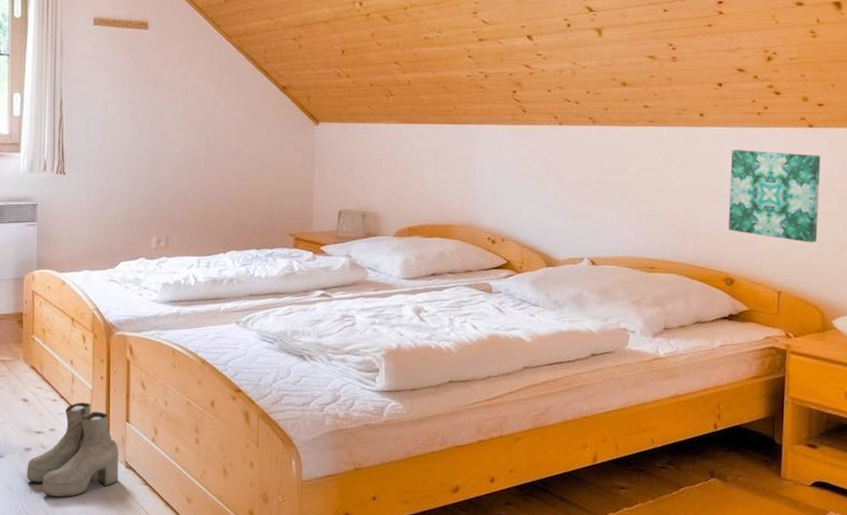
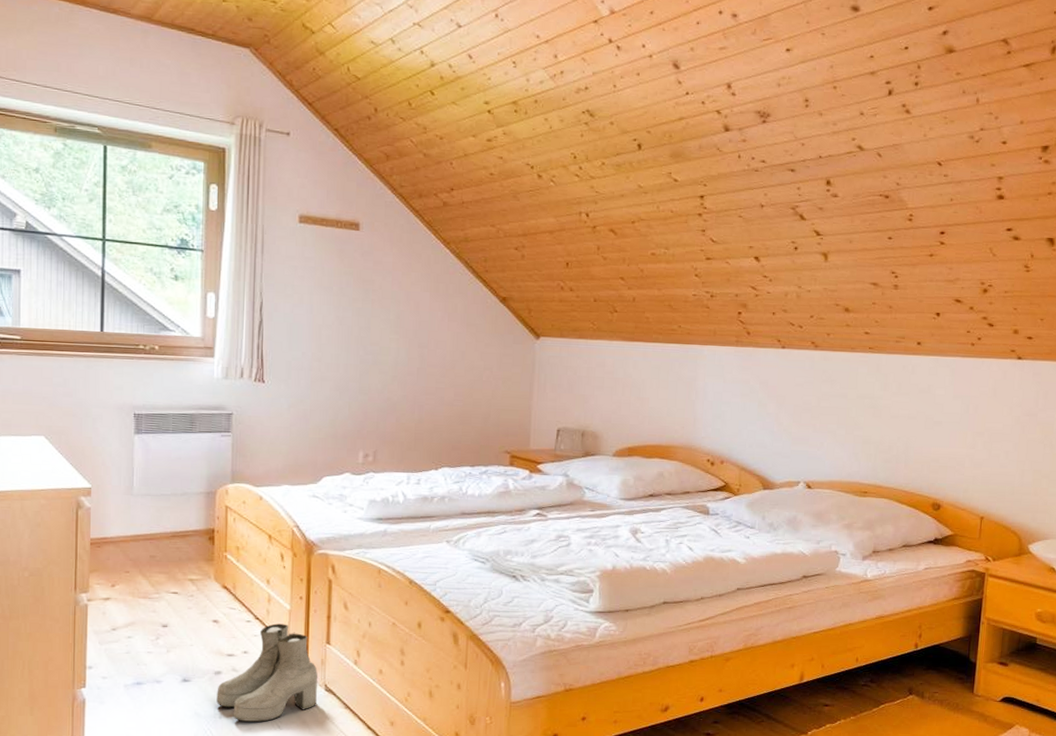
wall art: present [729,150,821,243] -> none [938,379,1027,471]

